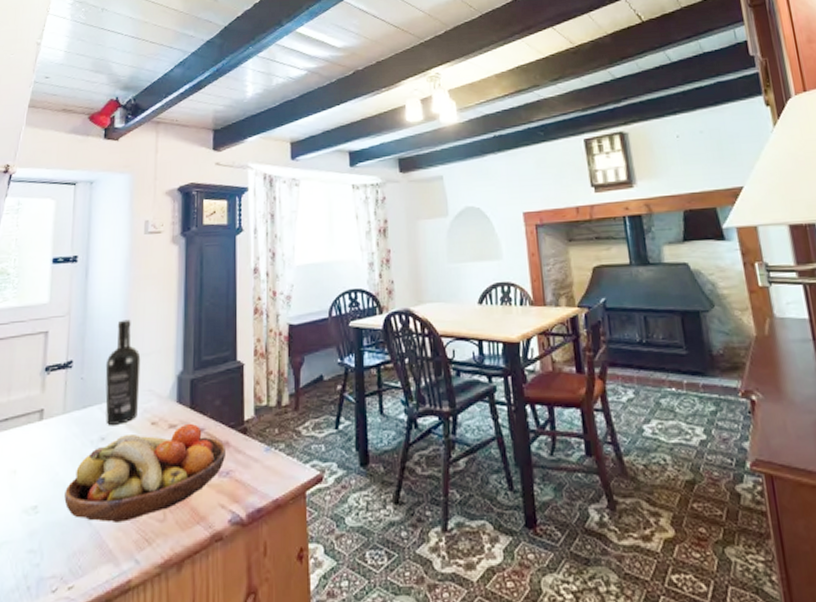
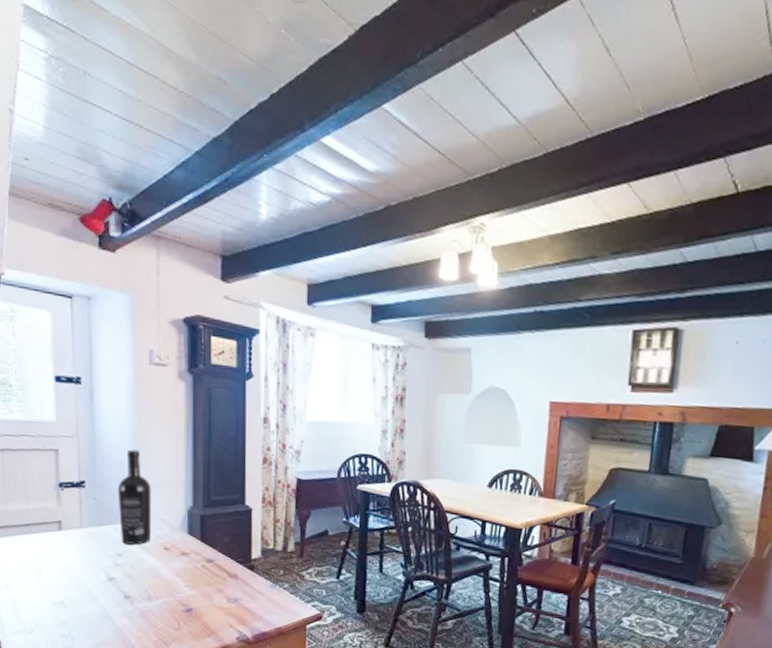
fruit bowl: present [64,423,227,522] -> none [88,553,235,626]

